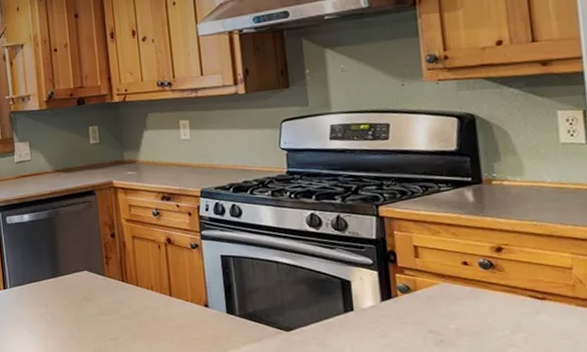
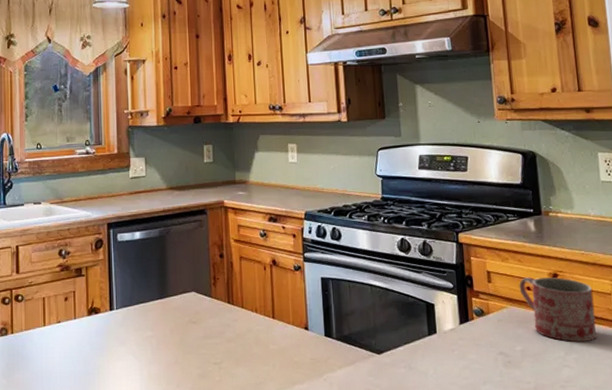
mug: none [453,251,553,321] -> present [519,277,597,343]

